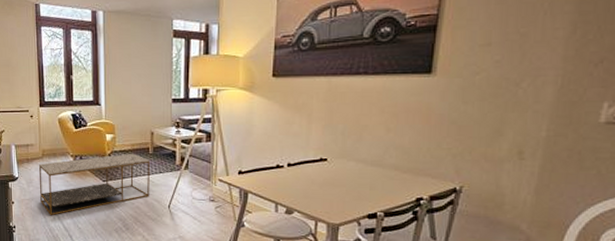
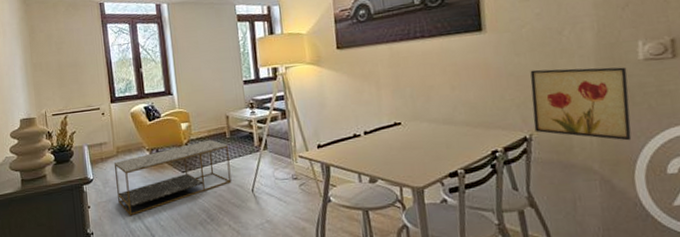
wall art: none [466,120,583,205] -> present [530,67,632,141]

